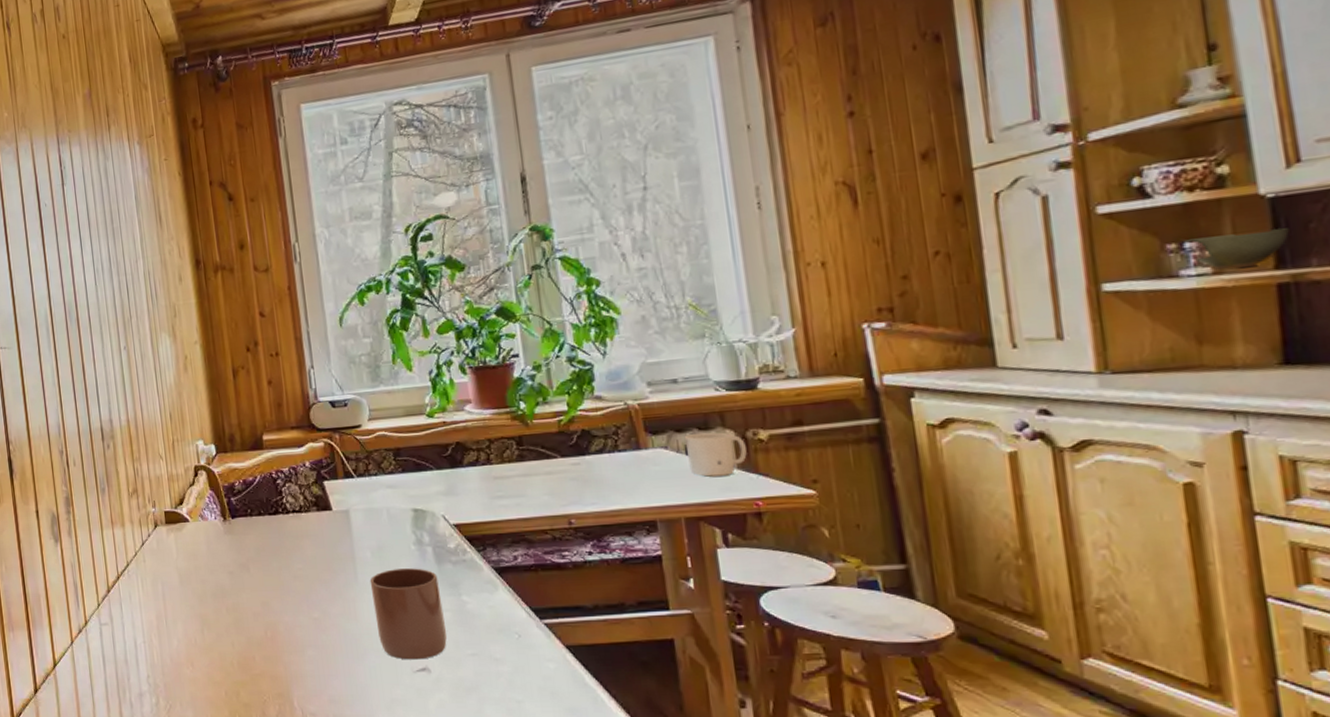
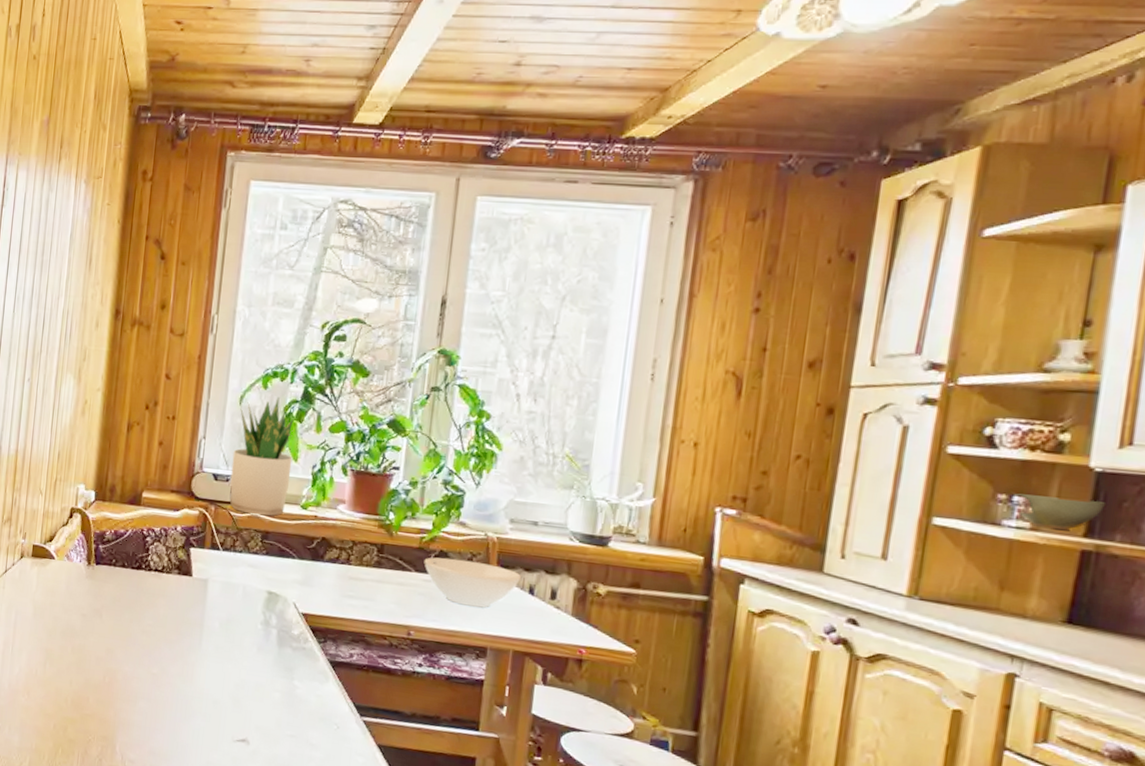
planter: none [342,309,411,435] -> present [230,397,295,516]
mug: present [369,568,447,660] -> none [208,642,276,732]
bowl: none [567,433,675,482] -> present [424,557,522,608]
mug: present [684,432,747,477] -> none [529,575,585,620]

